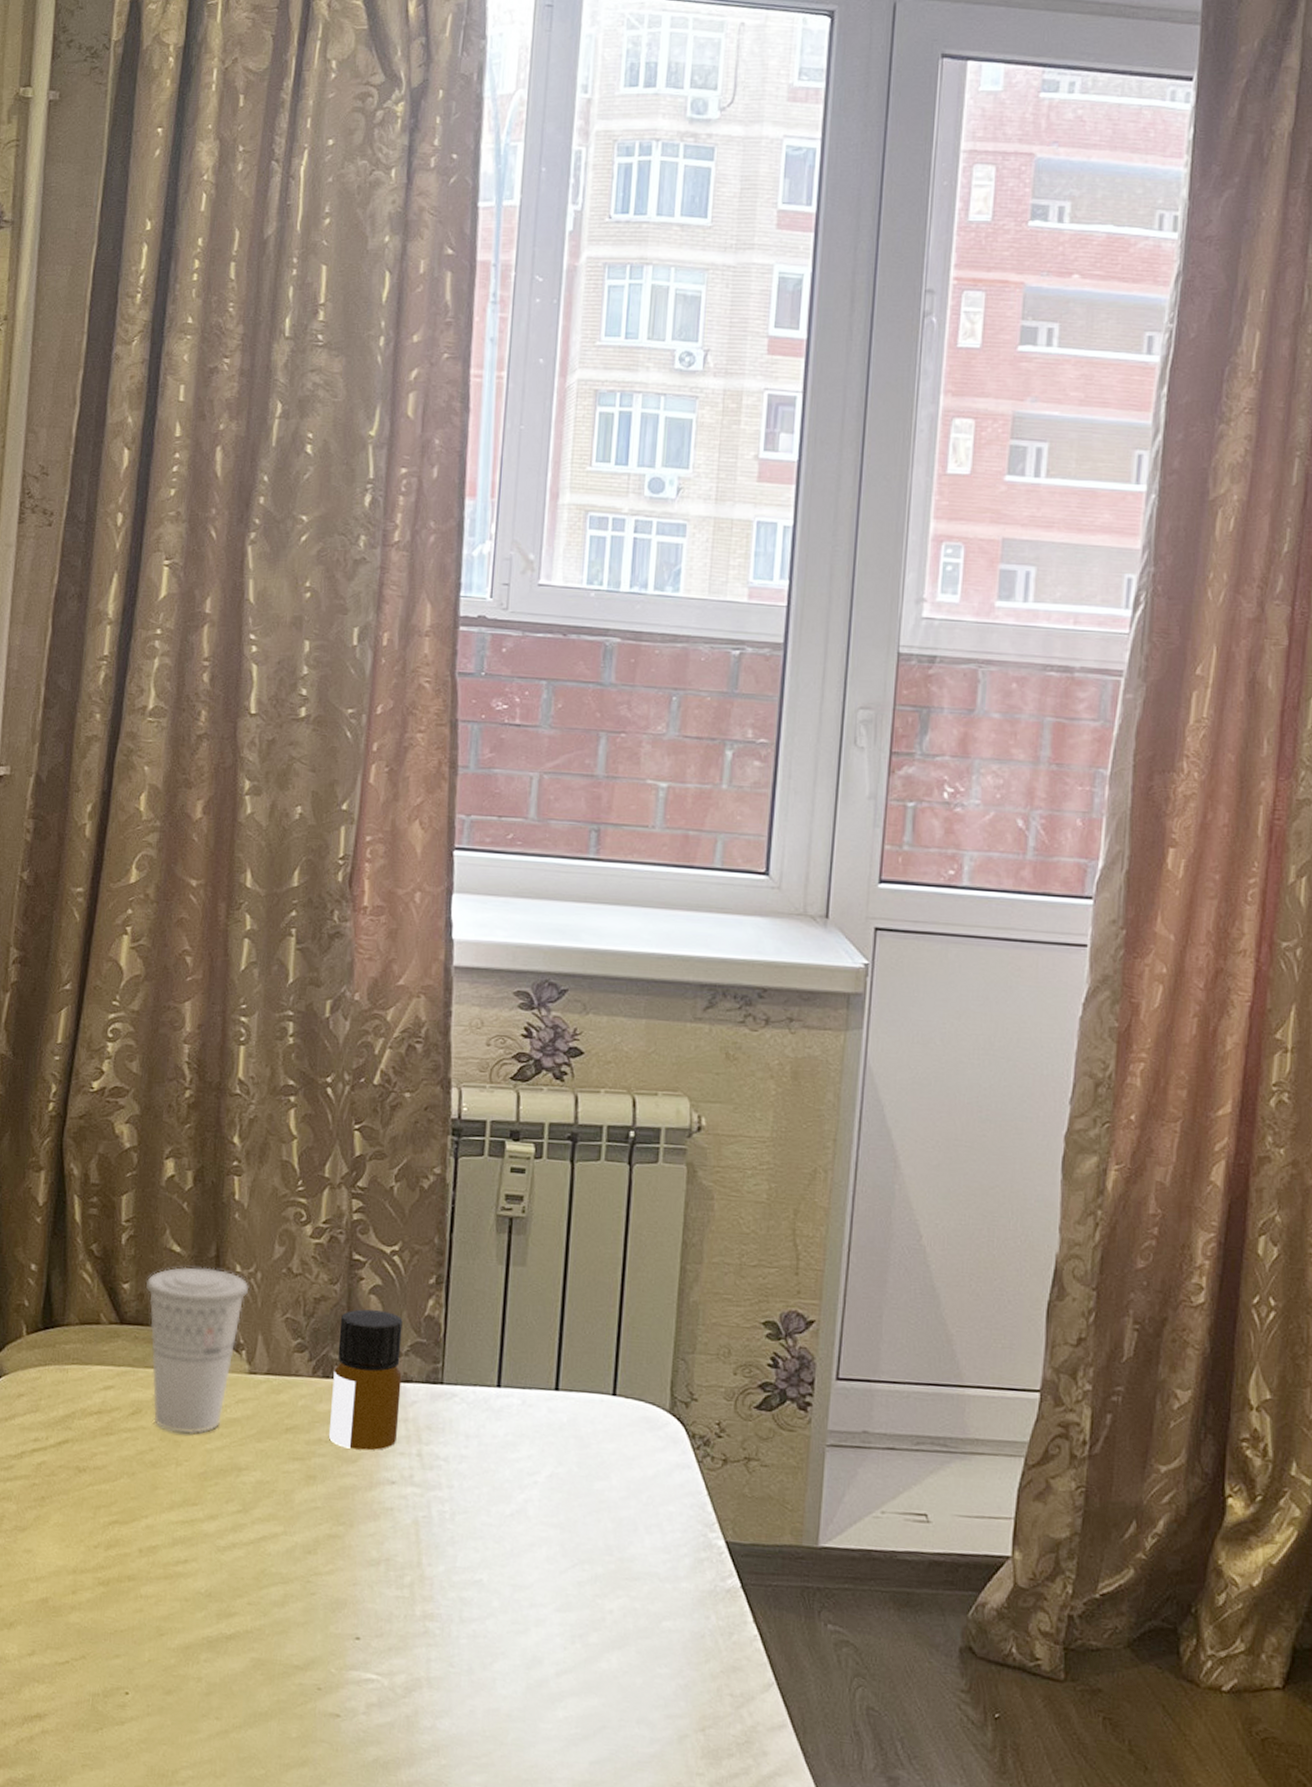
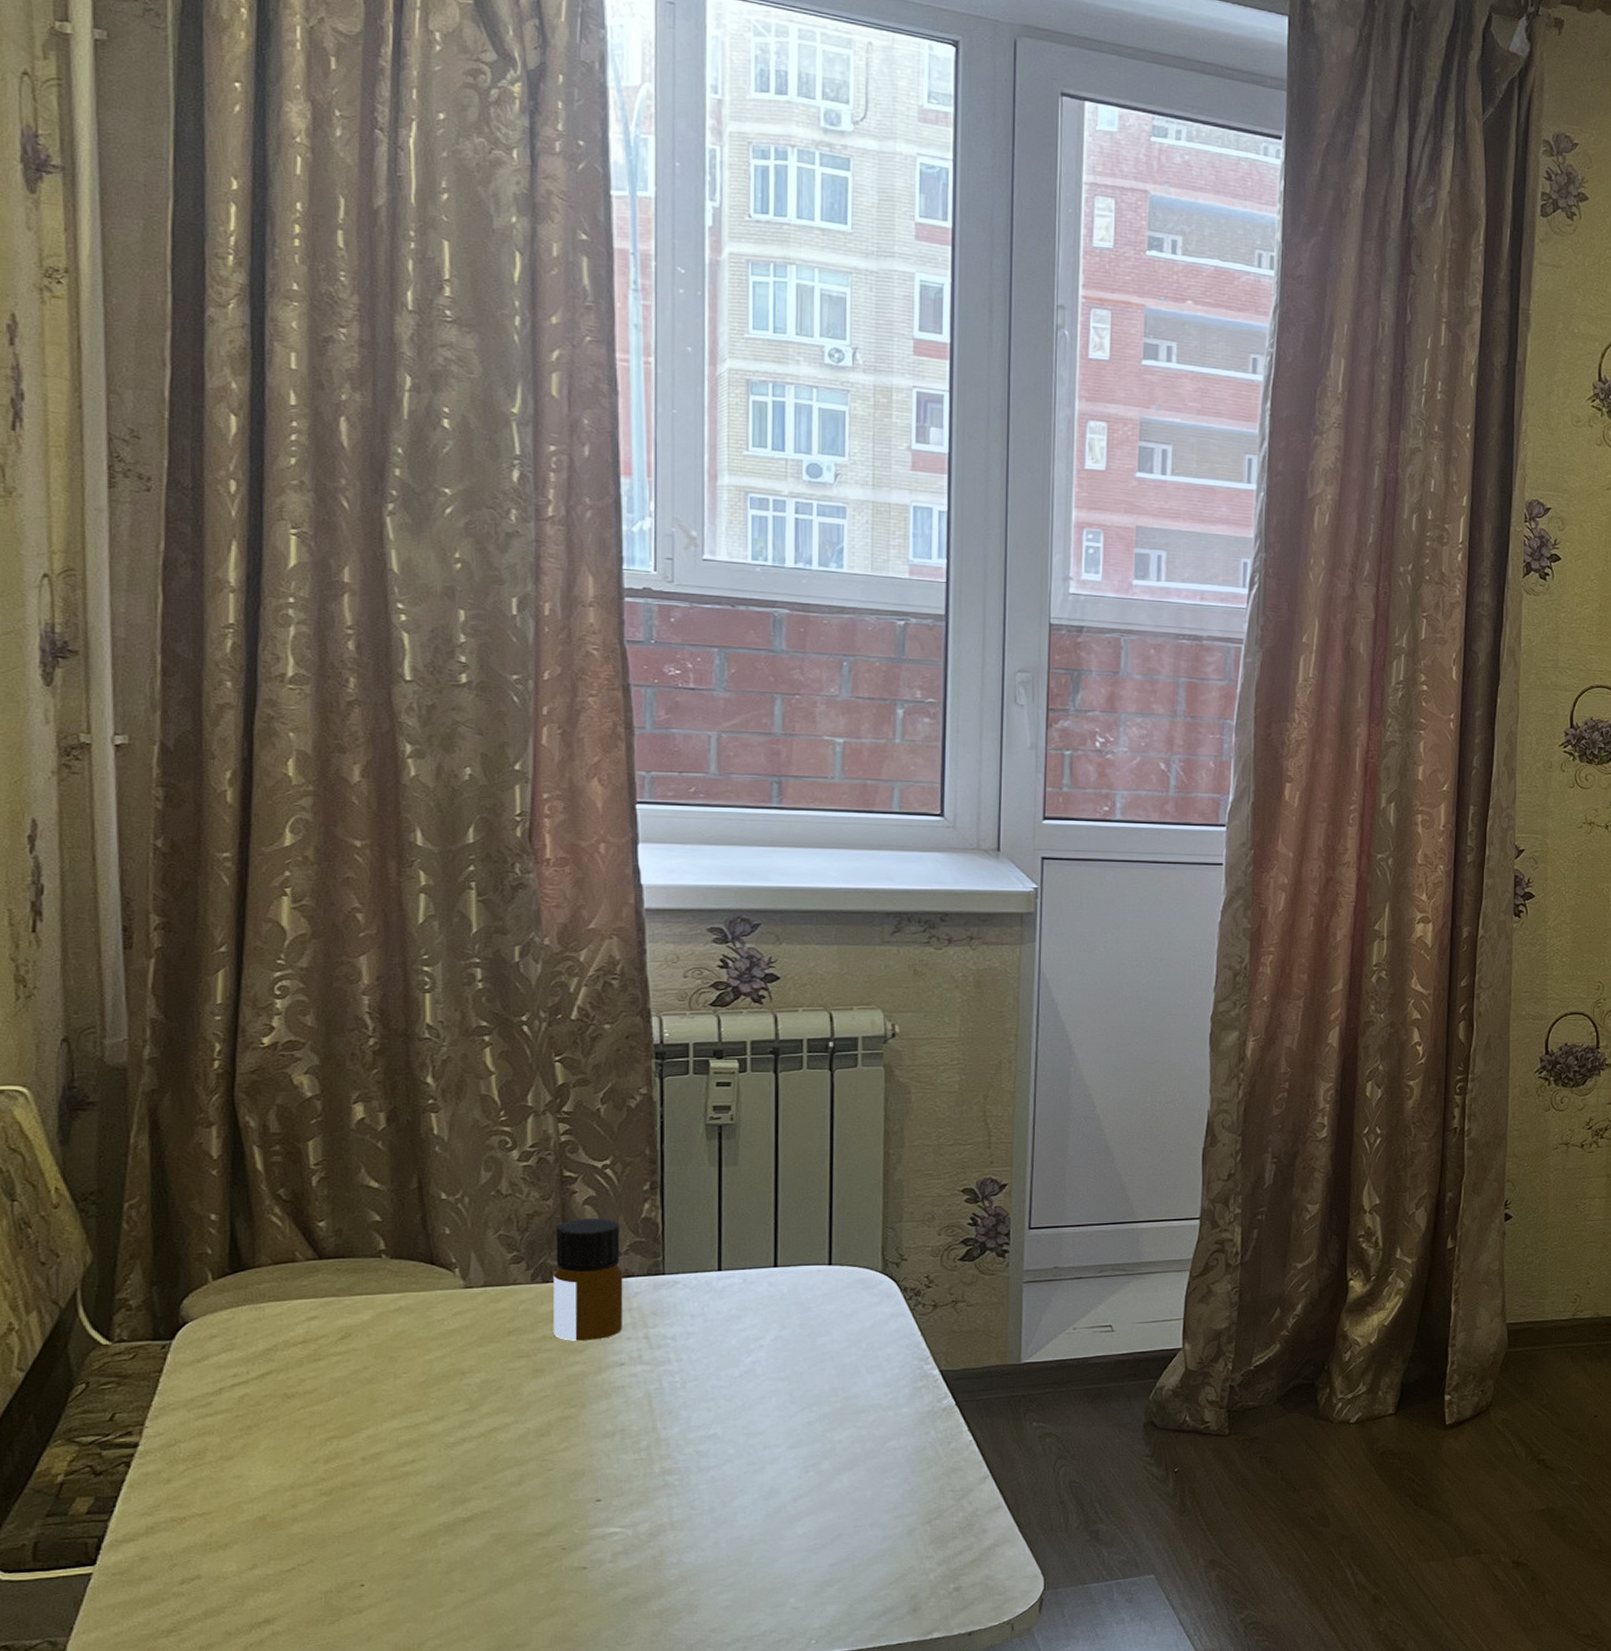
cup: present [146,1266,250,1434] -> none [344,1199,457,1350]

